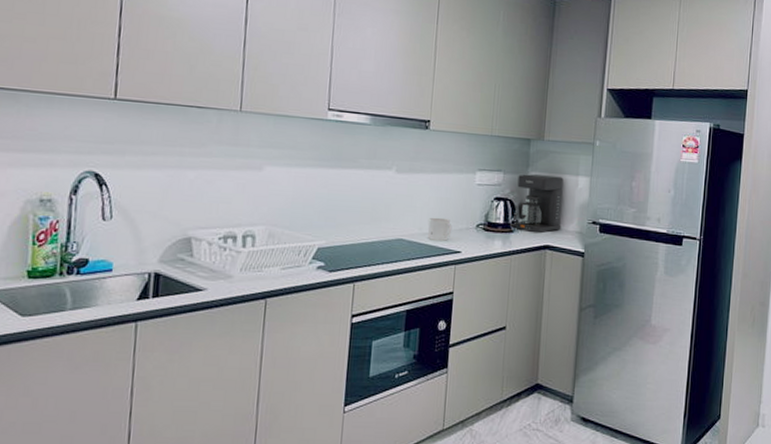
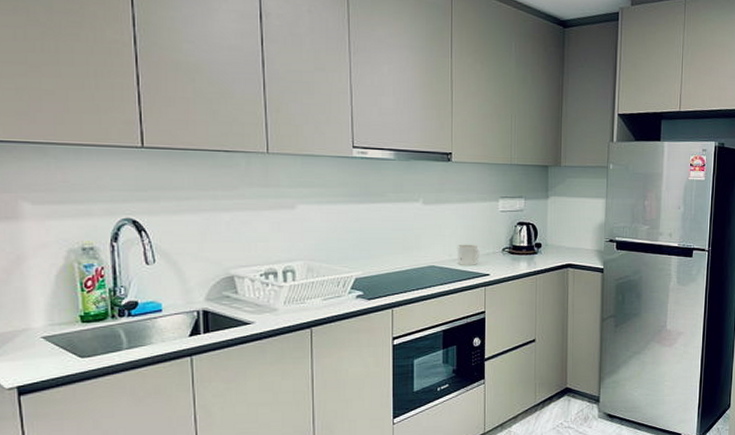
coffee maker: present [509,174,564,233] -> none [533,199,581,252]

